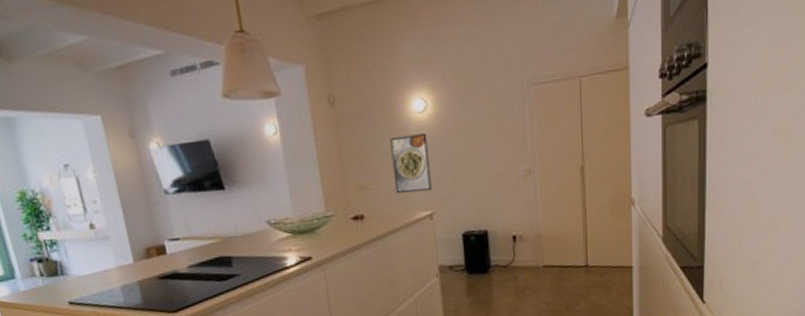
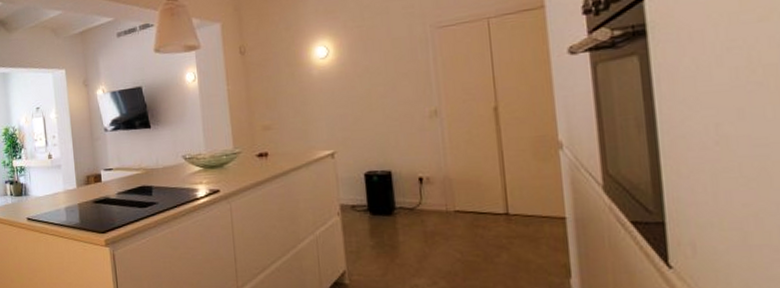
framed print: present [390,134,432,194] -> none [294,77,333,134]

